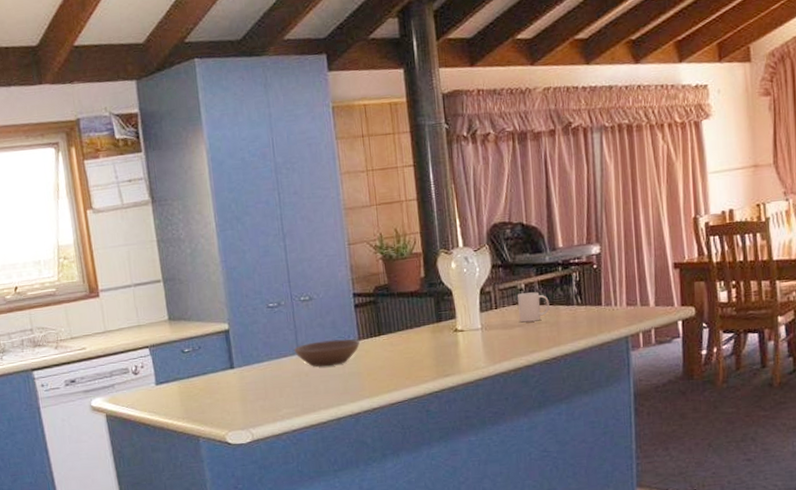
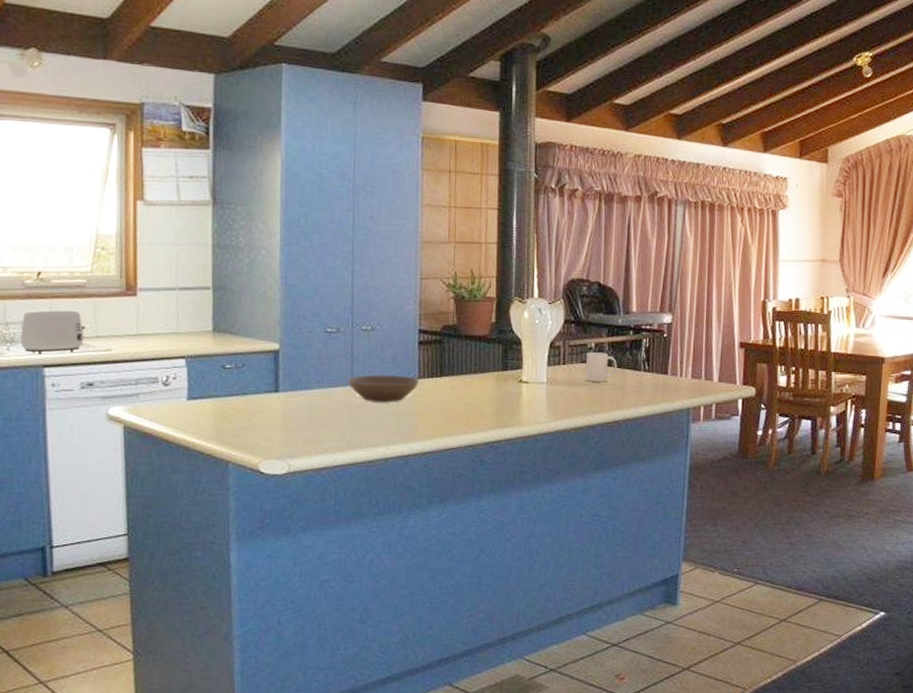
toaster: none [9,318,62,360] -> present [21,310,86,354]

